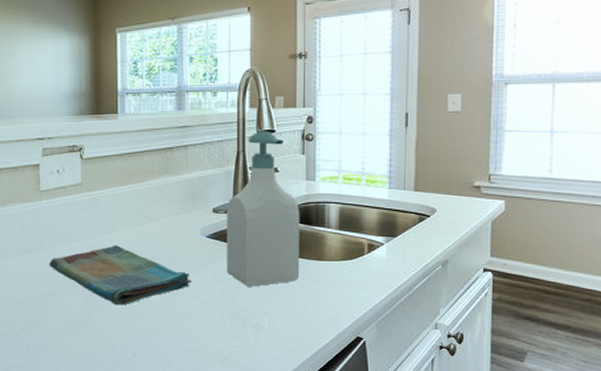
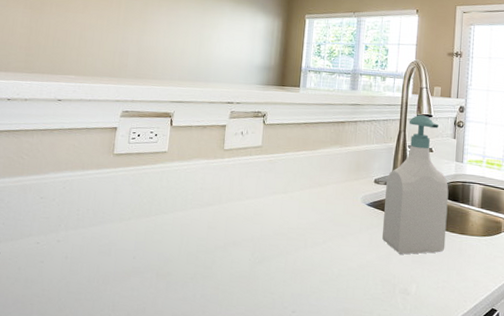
dish towel: present [49,245,191,306] -> none [224,205,351,263]

